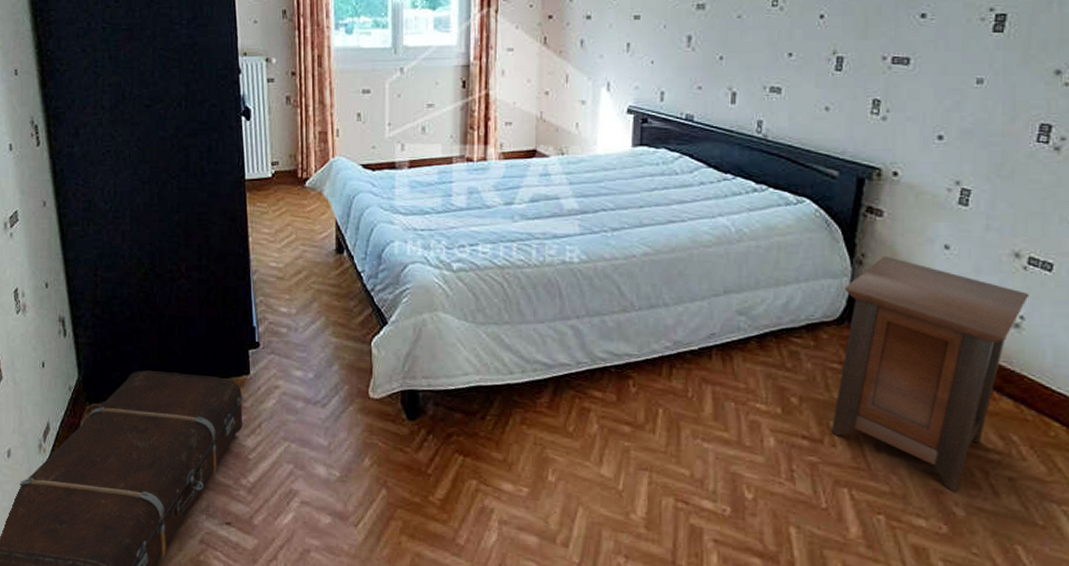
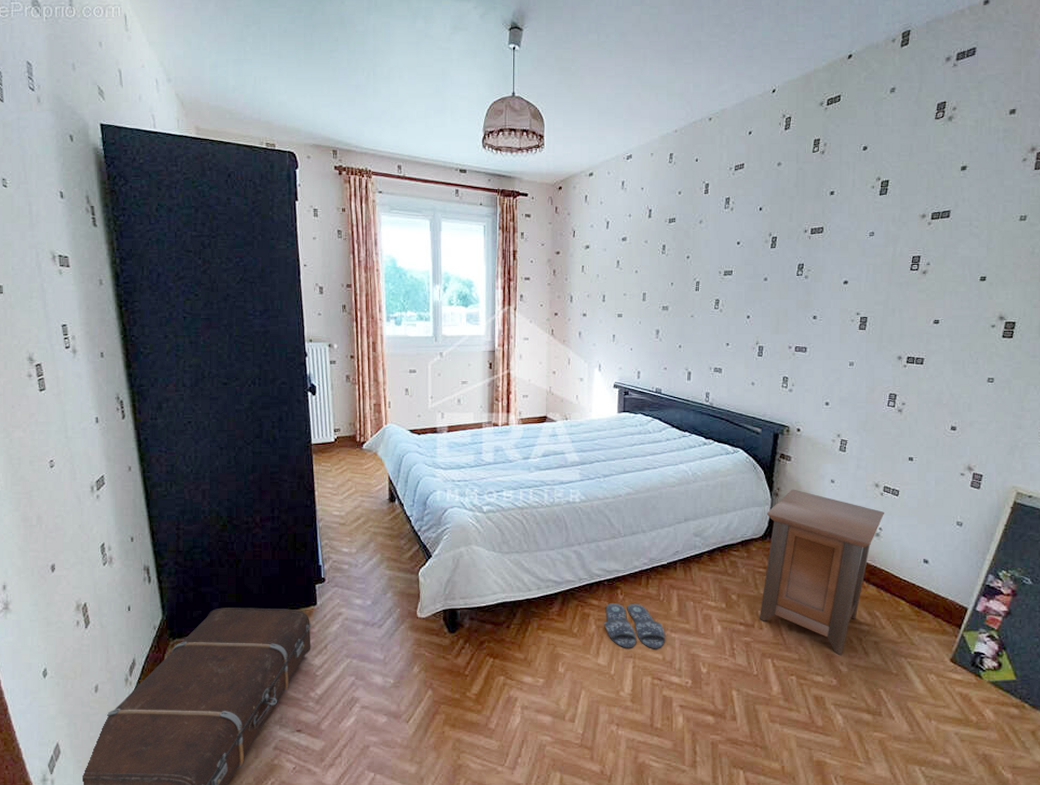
slippers: none [610,397,694,462] -> present [604,603,665,649]

